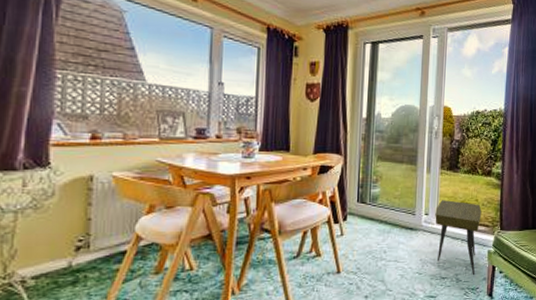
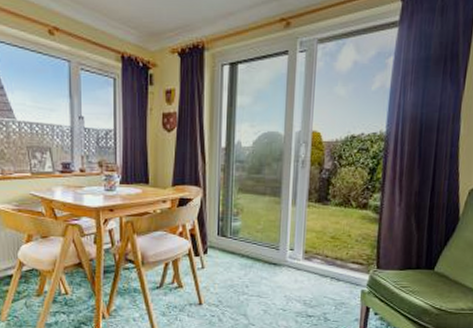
side table: present [435,200,482,276] -> none [301,235,355,316]

